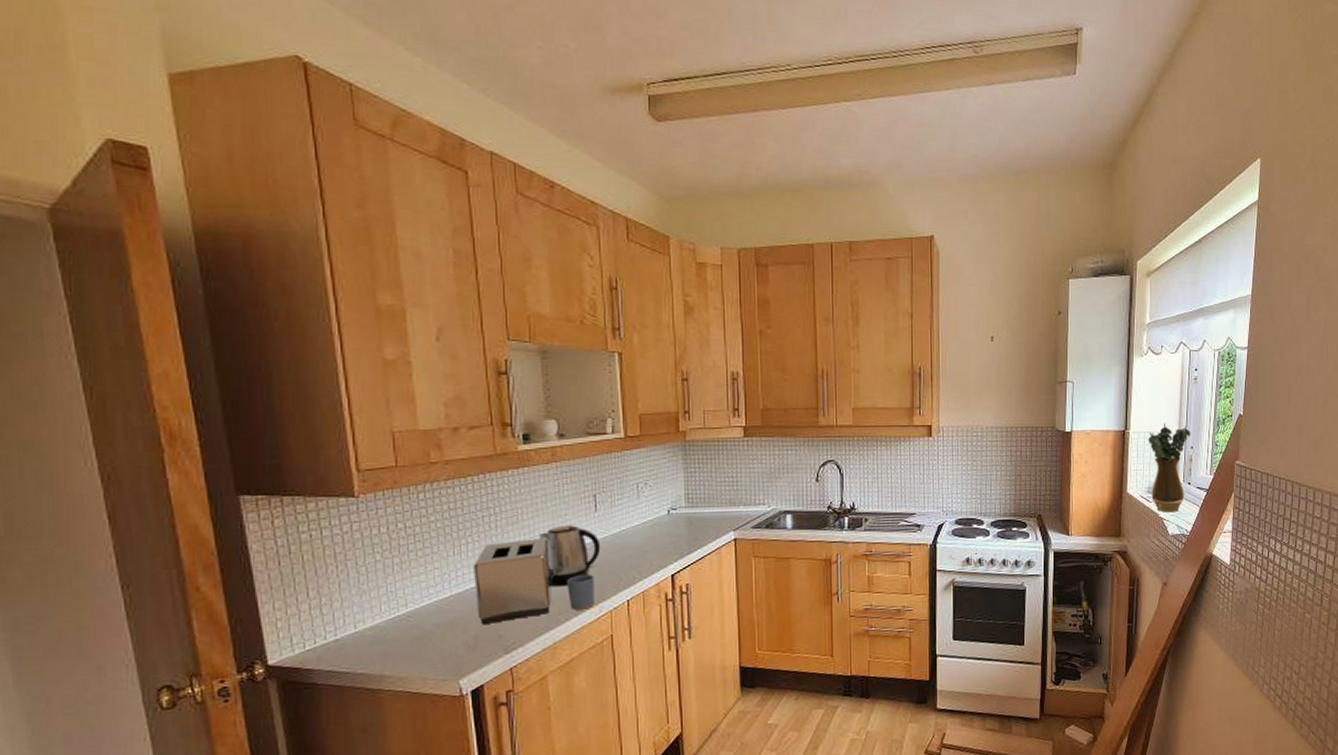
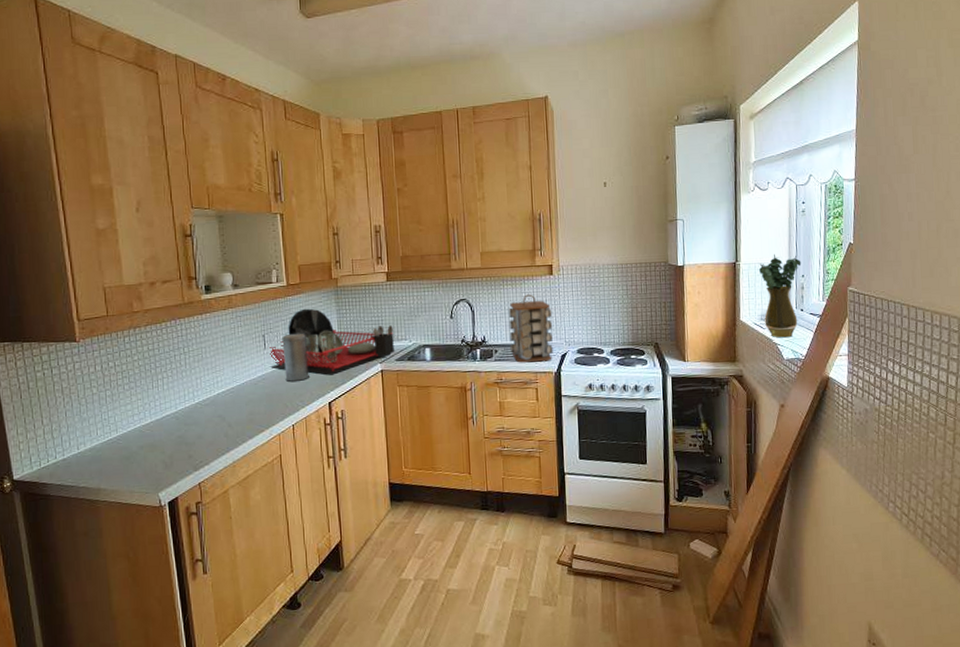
toaster: present [472,538,556,624] -> none [167,372,234,446]
kettle: present [538,525,601,587] -> none [219,361,270,414]
mug: present [567,575,595,610] -> none [243,403,266,433]
dish rack: none [601,465,750,544] -> present [269,308,394,375]
canister: none [617,493,649,550] -> present [282,333,309,382]
spice rack: none [881,457,930,534] -> present [508,294,553,363]

